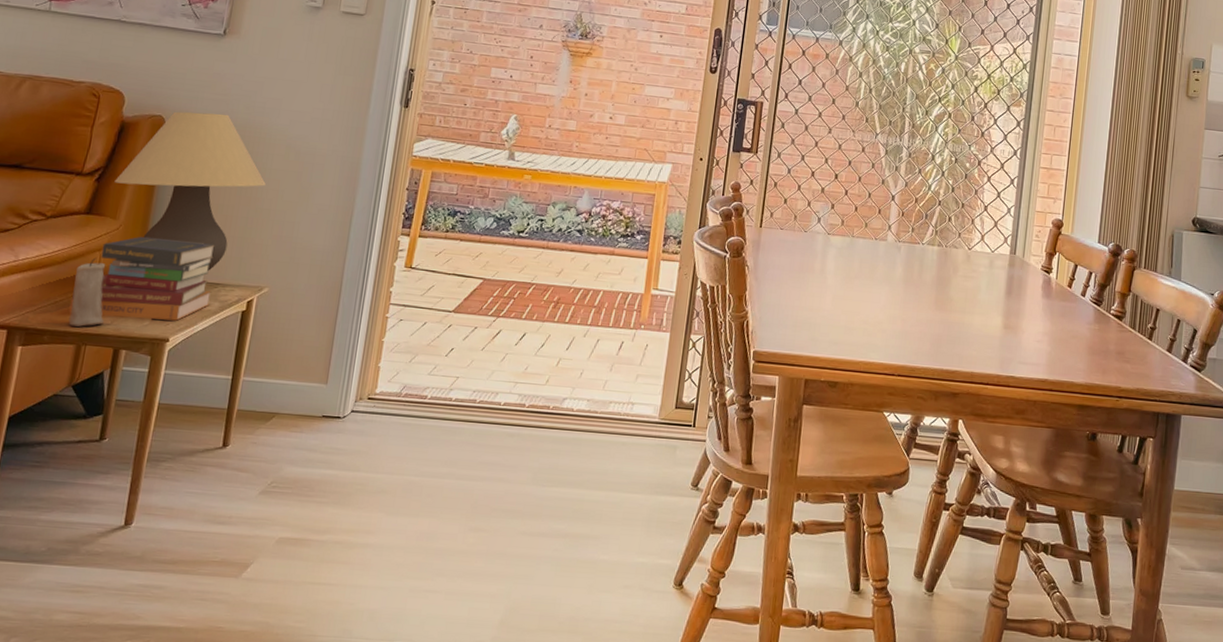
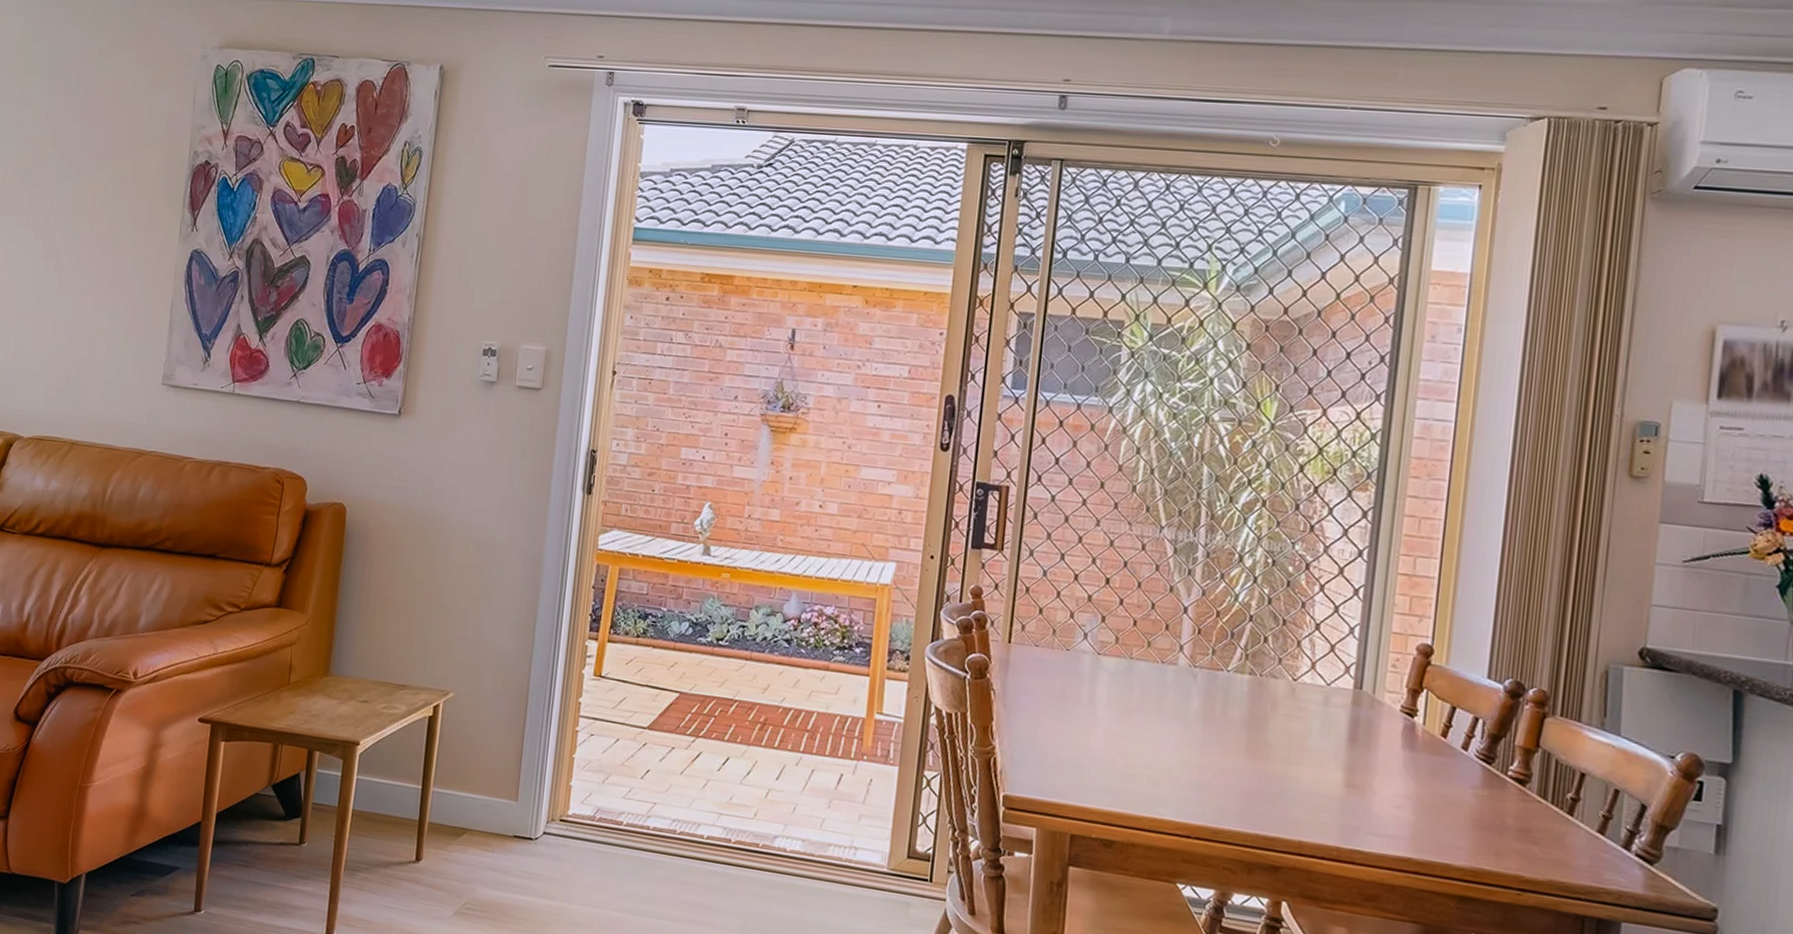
books: present [68,236,215,321] -> none [265,632,400,724]
candle: present [68,257,106,327] -> none [265,653,298,725]
table lamp: present [114,111,266,272] -> none [301,499,447,673]

